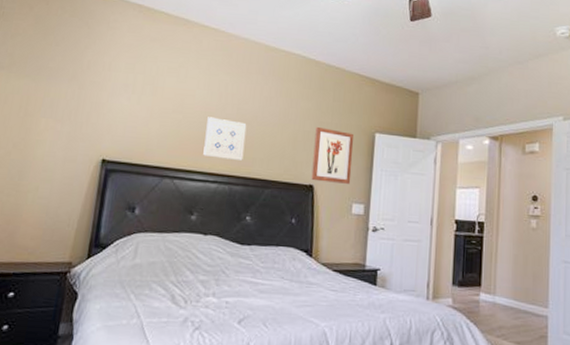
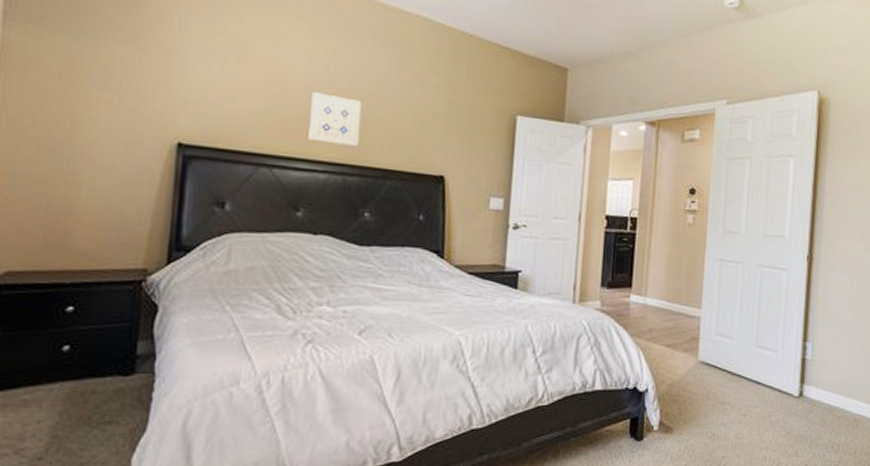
wall art: present [311,126,354,184] -> none [441,106,492,175]

